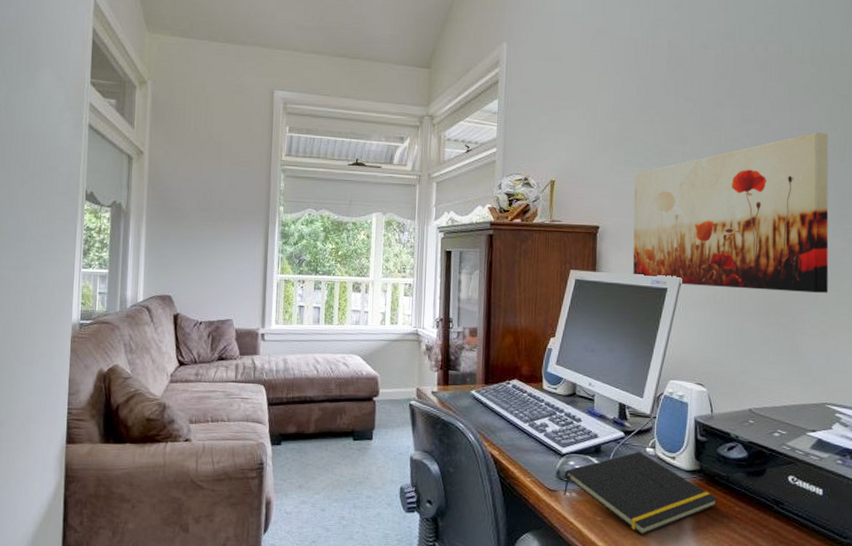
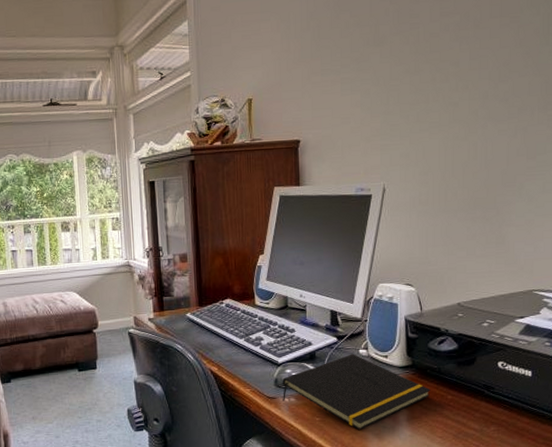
wall art: present [632,132,829,293] -> none [332,17,534,190]

